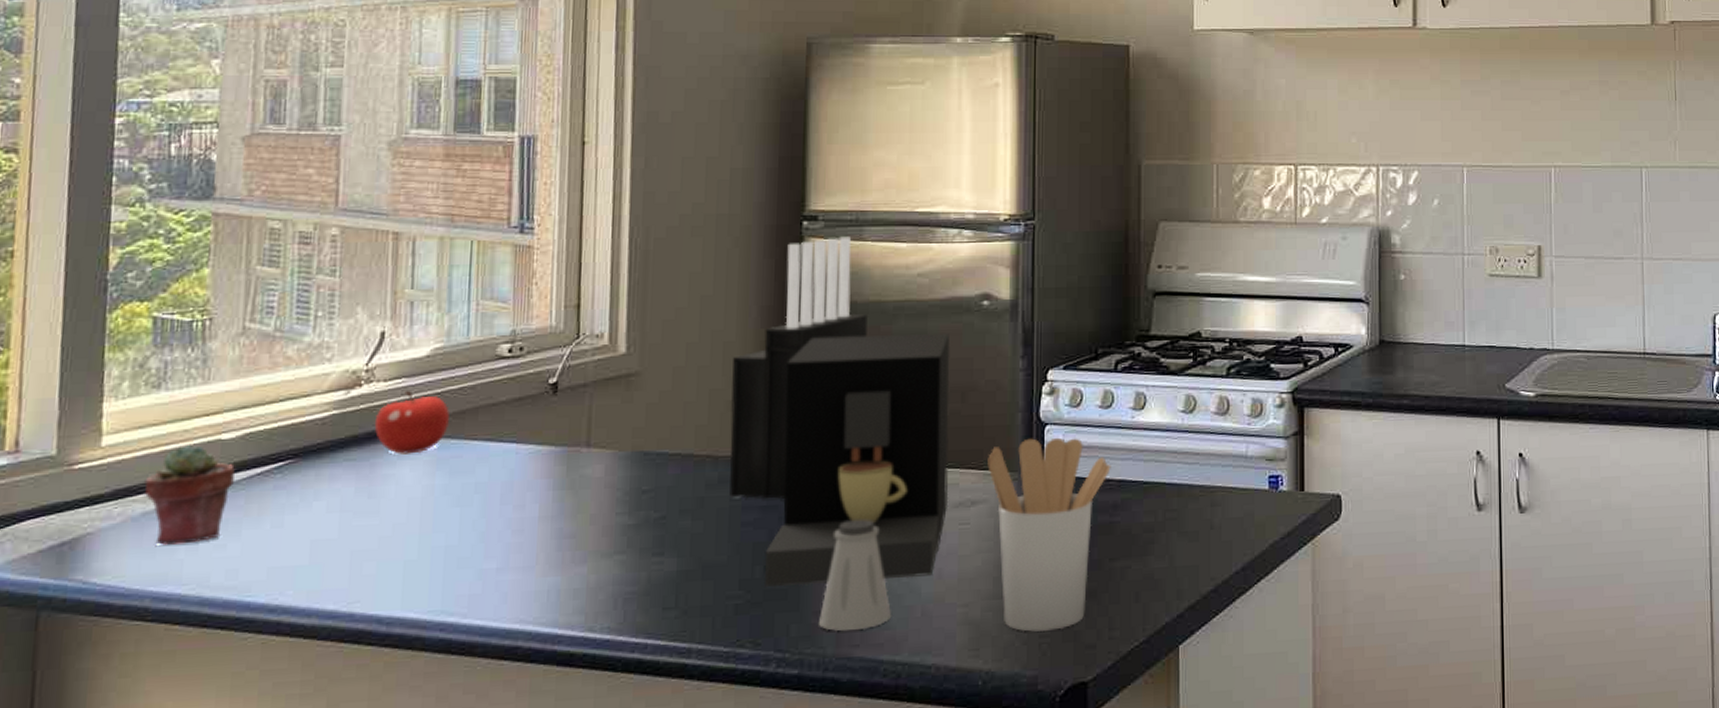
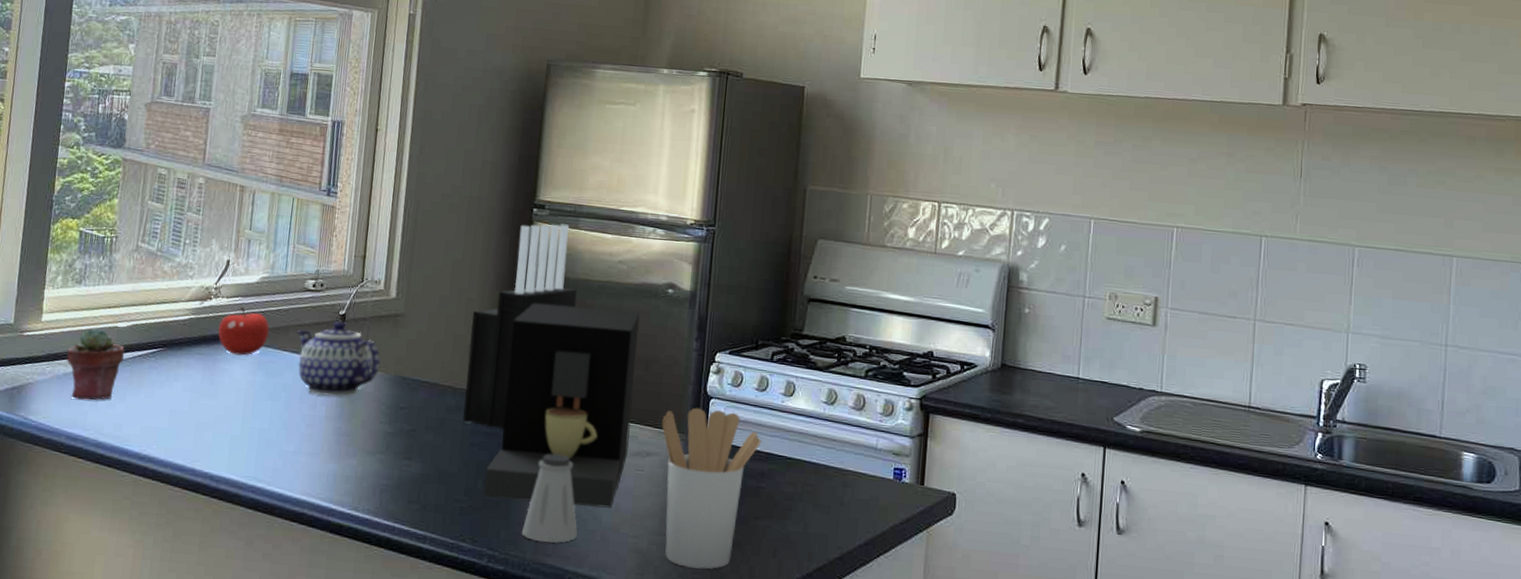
teapot: none [490,391,611,492] -> present [297,320,381,397]

